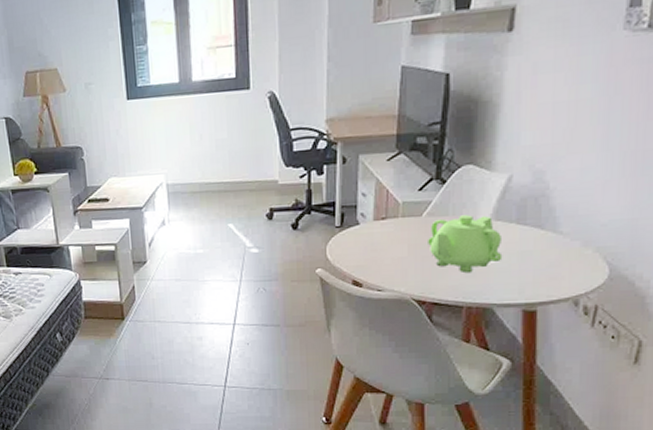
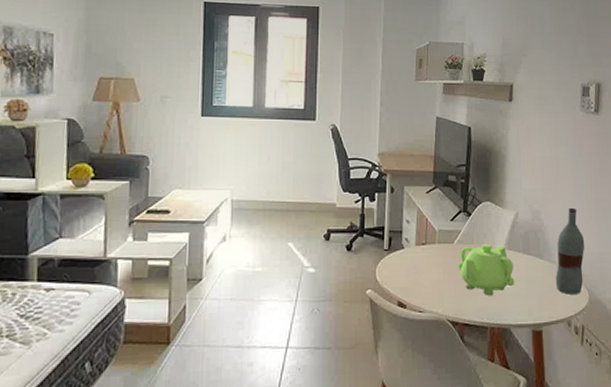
bottle: none [560,163,611,270] -> present [555,207,585,295]

